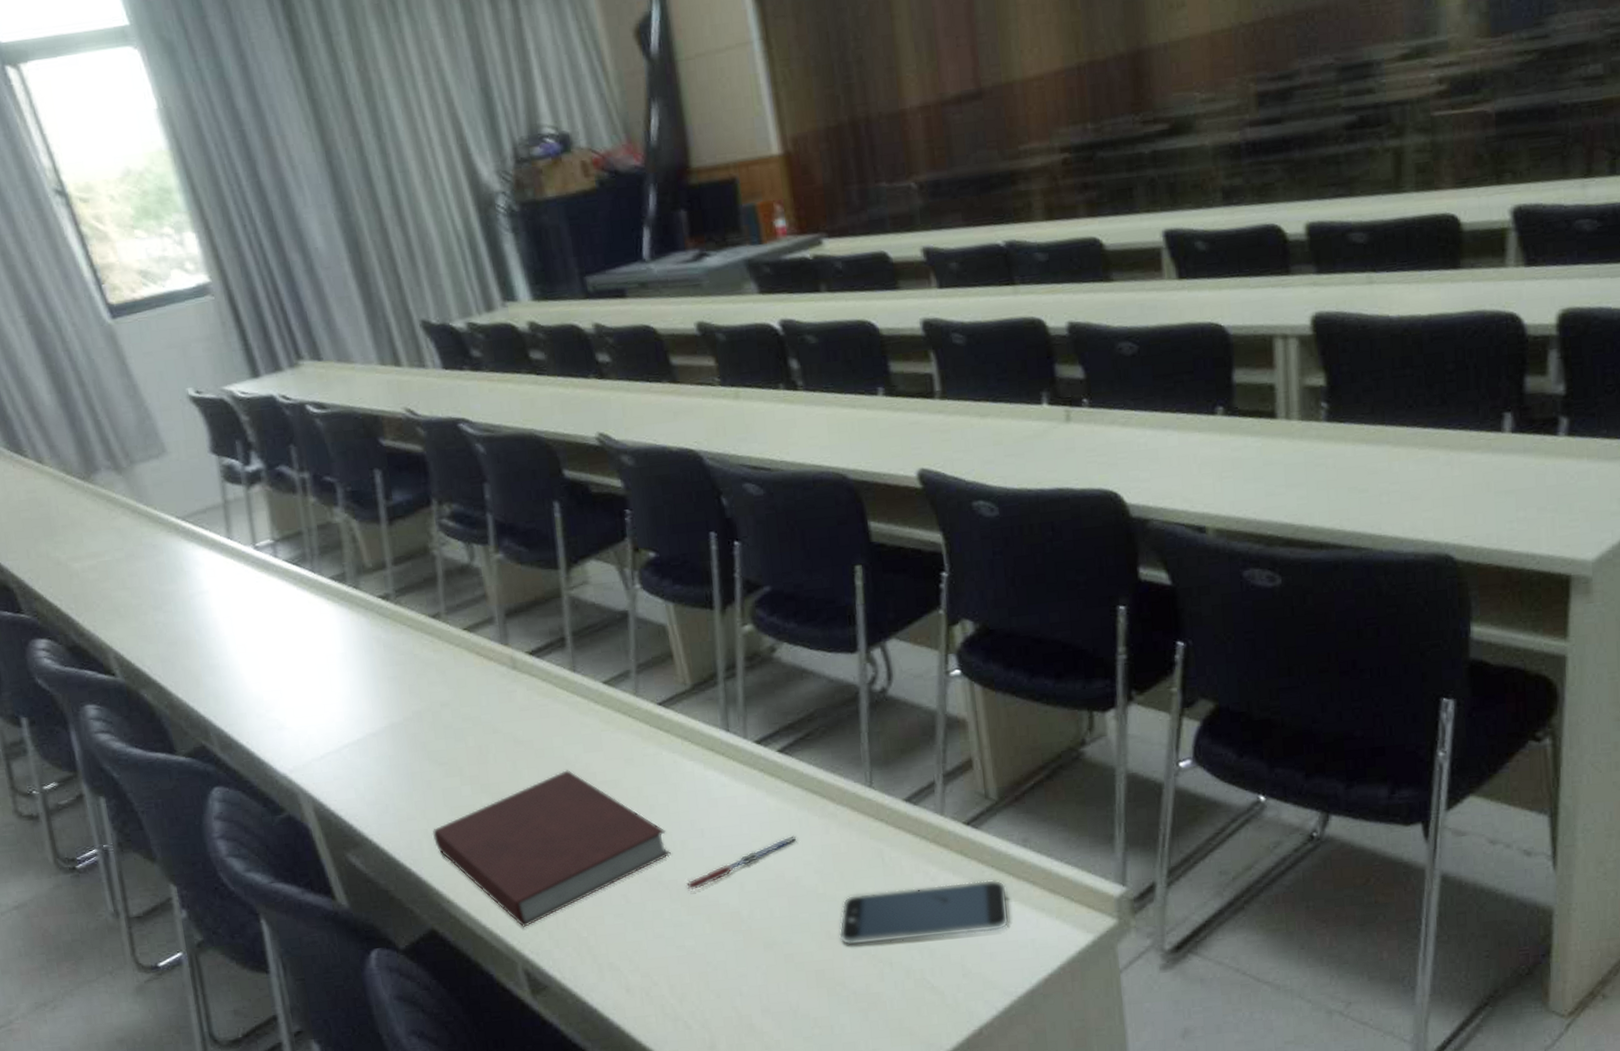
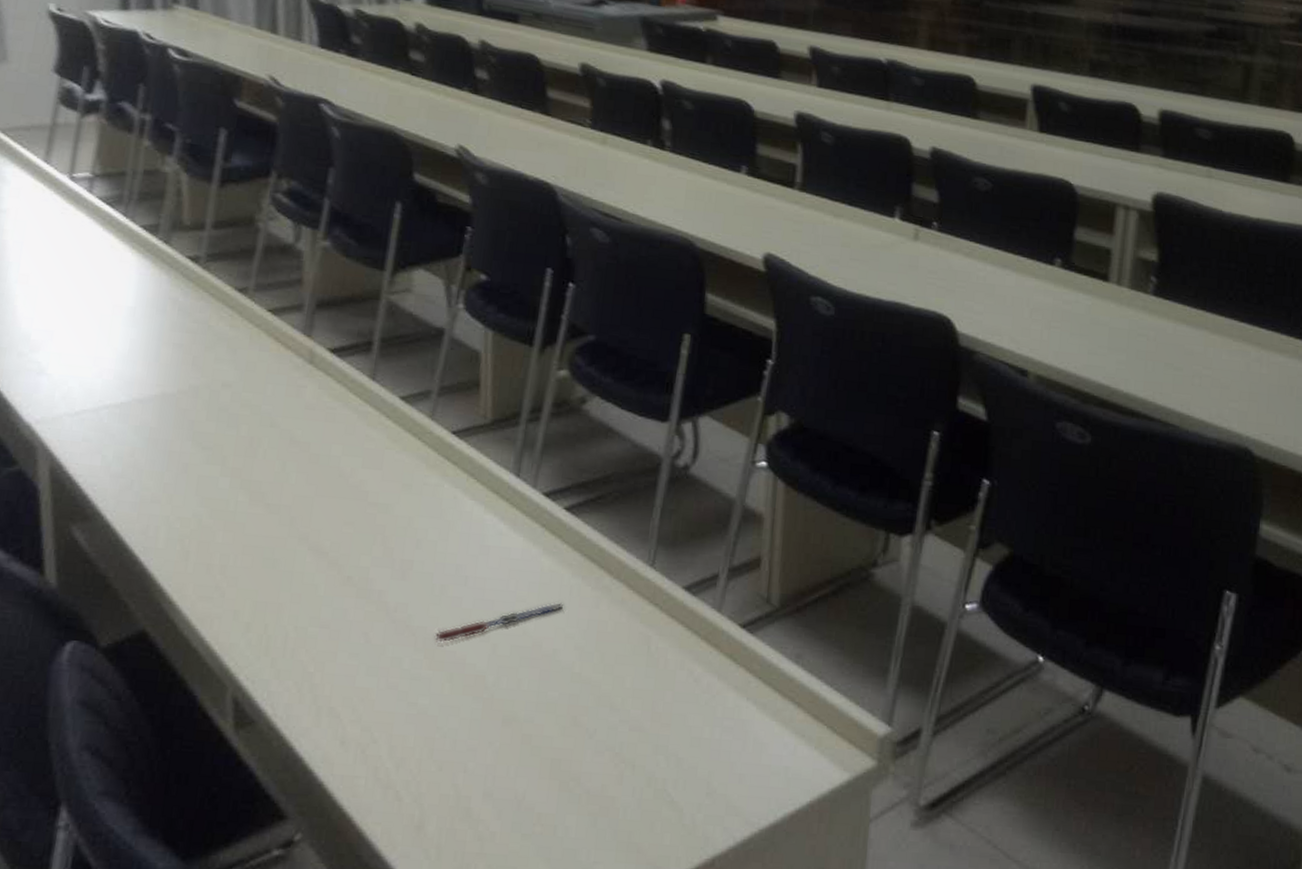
notebook: present [432,770,671,928] -> none [173,482,428,649]
smartphone: present [839,879,1010,946] -> none [585,680,771,751]

